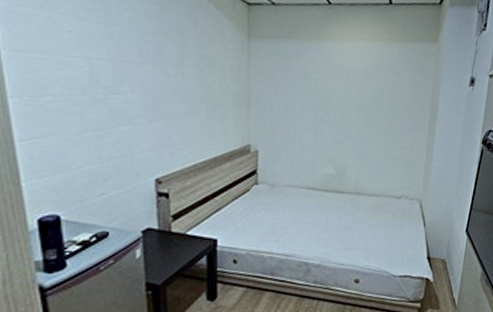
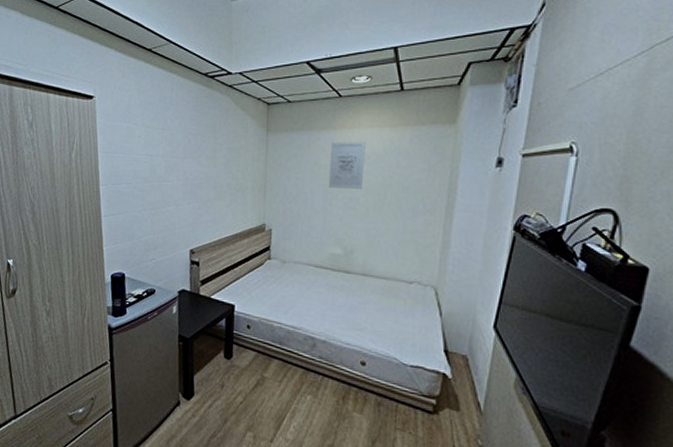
wall art: none [319,54,356,106] -> present [328,141,365,189]

